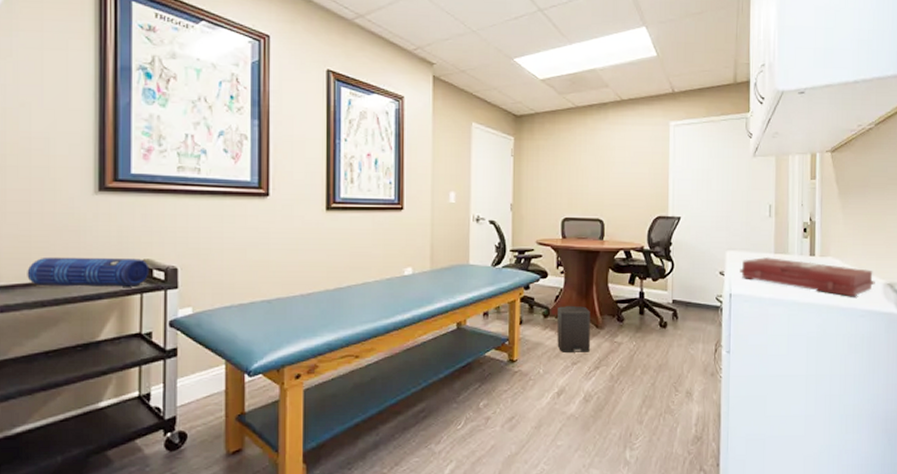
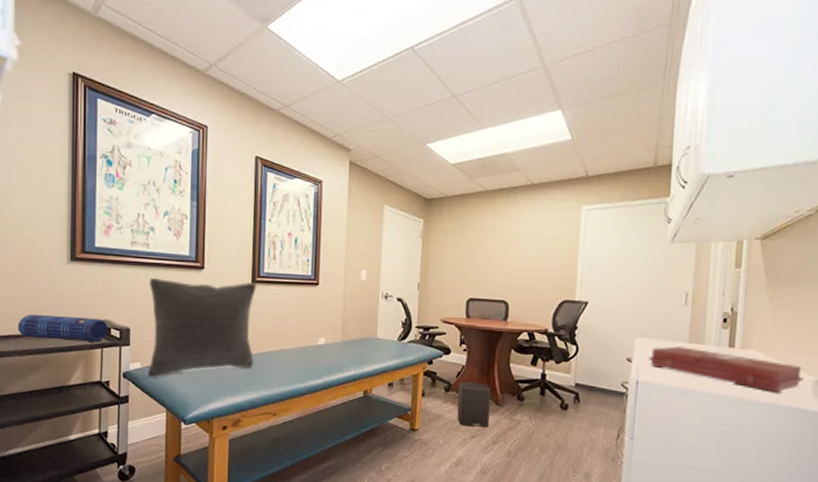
pillow: none [201,207,333,325] -> present [148,277,257,378]

